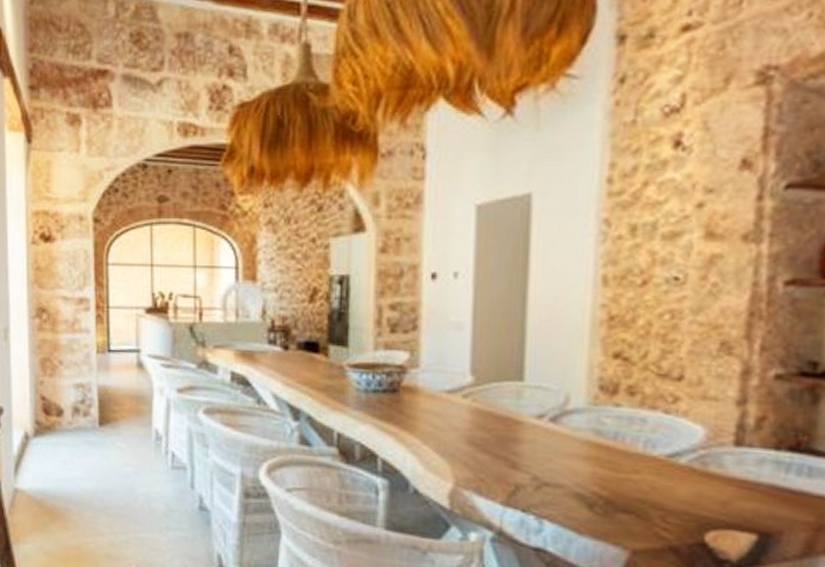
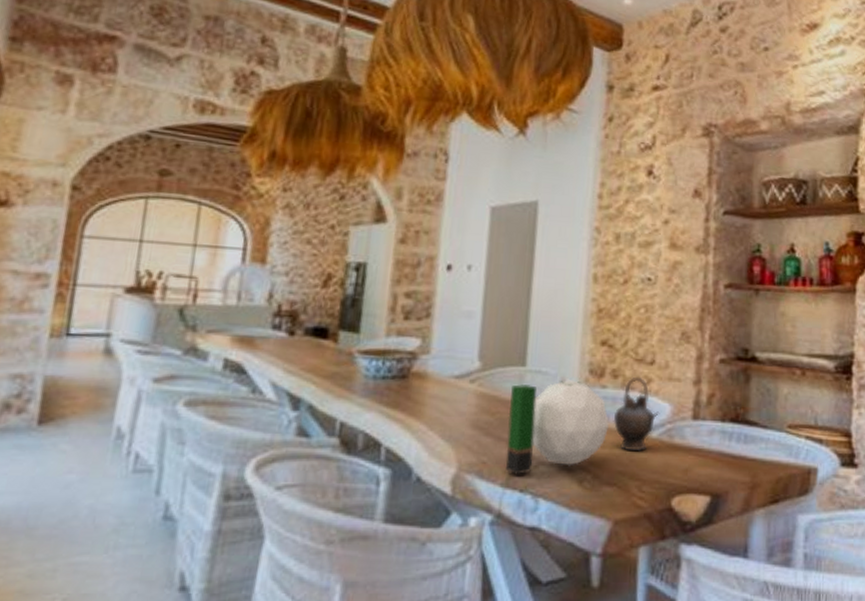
plant pot: none [504,396,626,495] -> present [505,380,610,475]
teapot: none [629,394,691,479] -> present [613,376,660,452]

